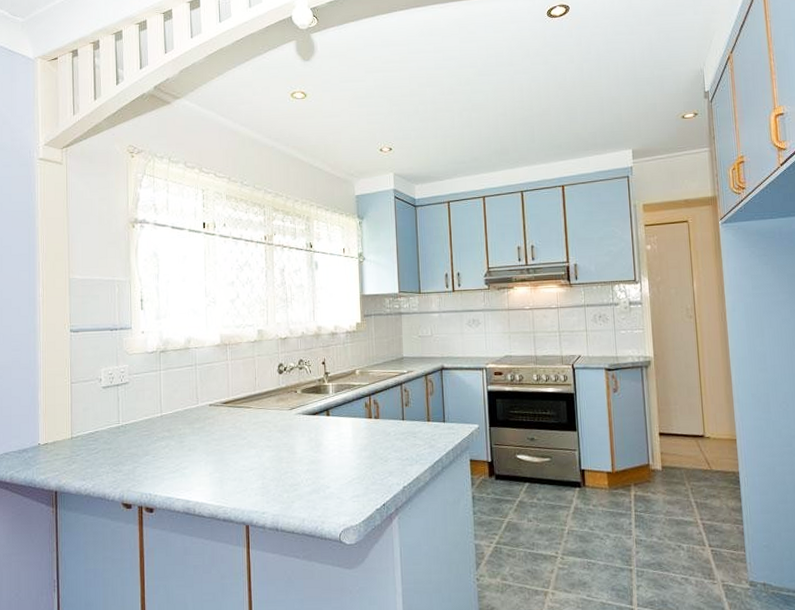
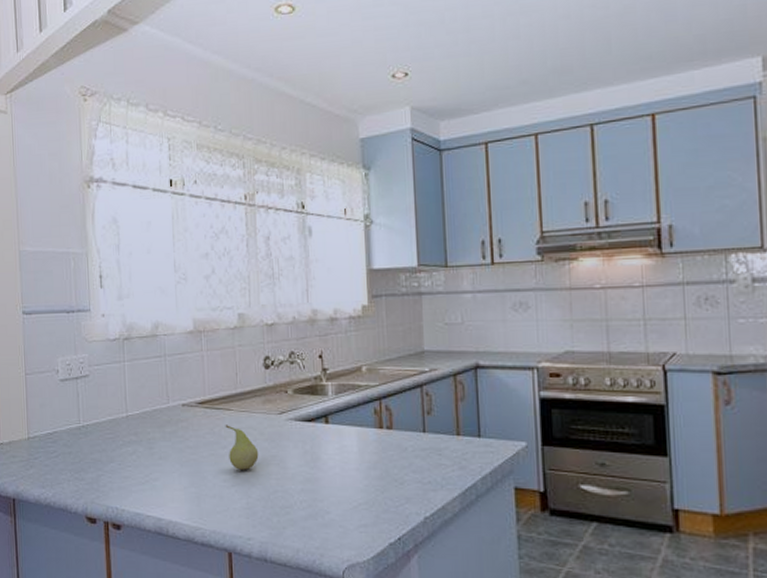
fruit: none [245,420,273,456] -> present [225,425,259,470]

